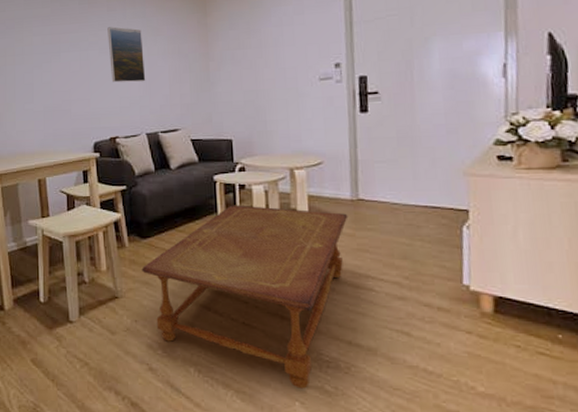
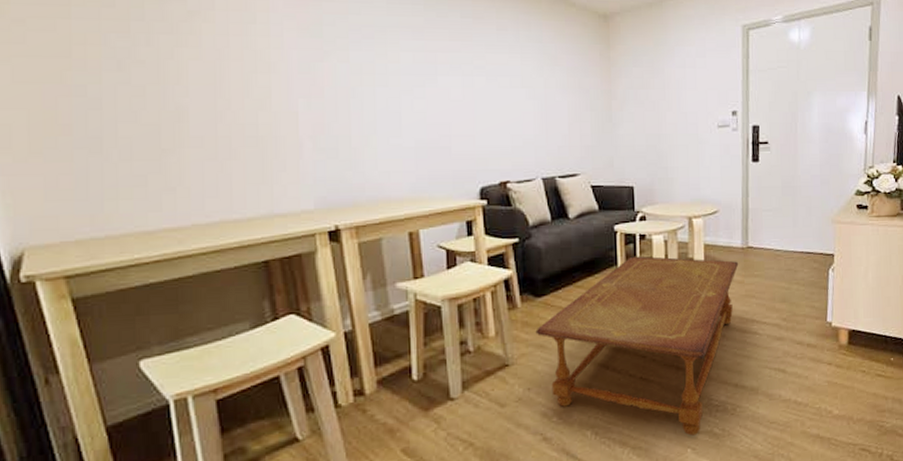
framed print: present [107,26,146,83] -> none [497,50,542,119]

